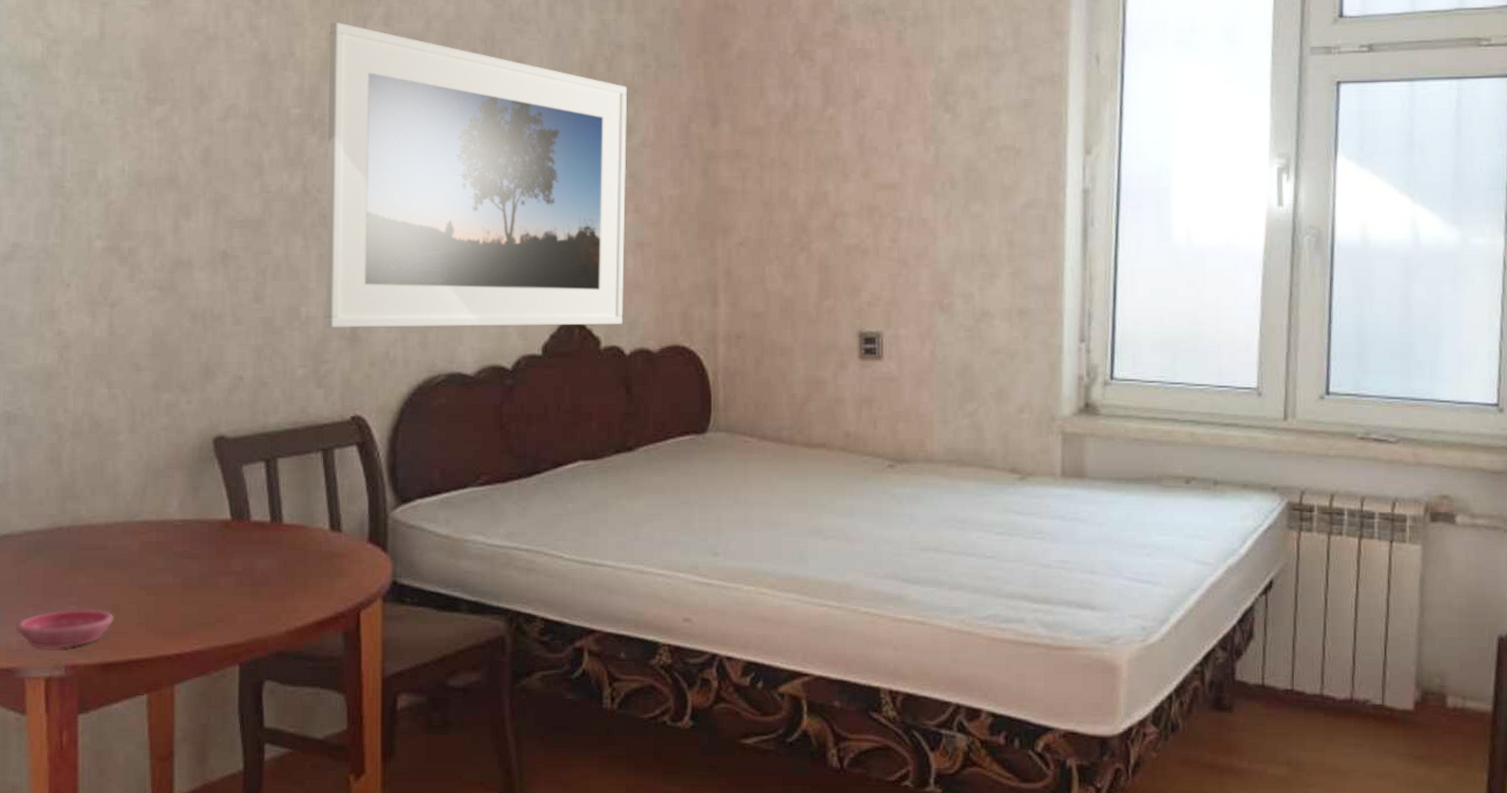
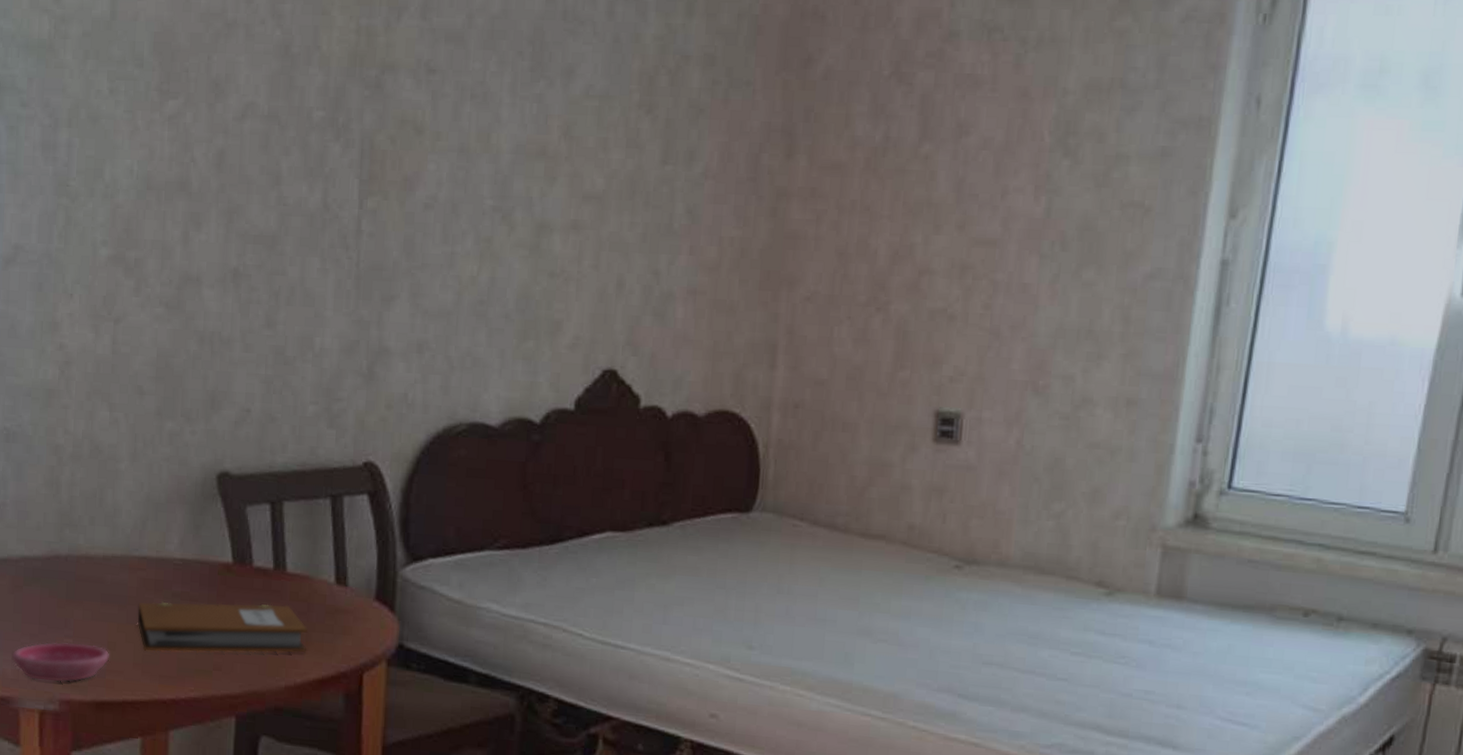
notebook: none [140,554,305,610] -> present [137,601,307,653]
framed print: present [325,21,628,328] -> none [340,11,691,382]

